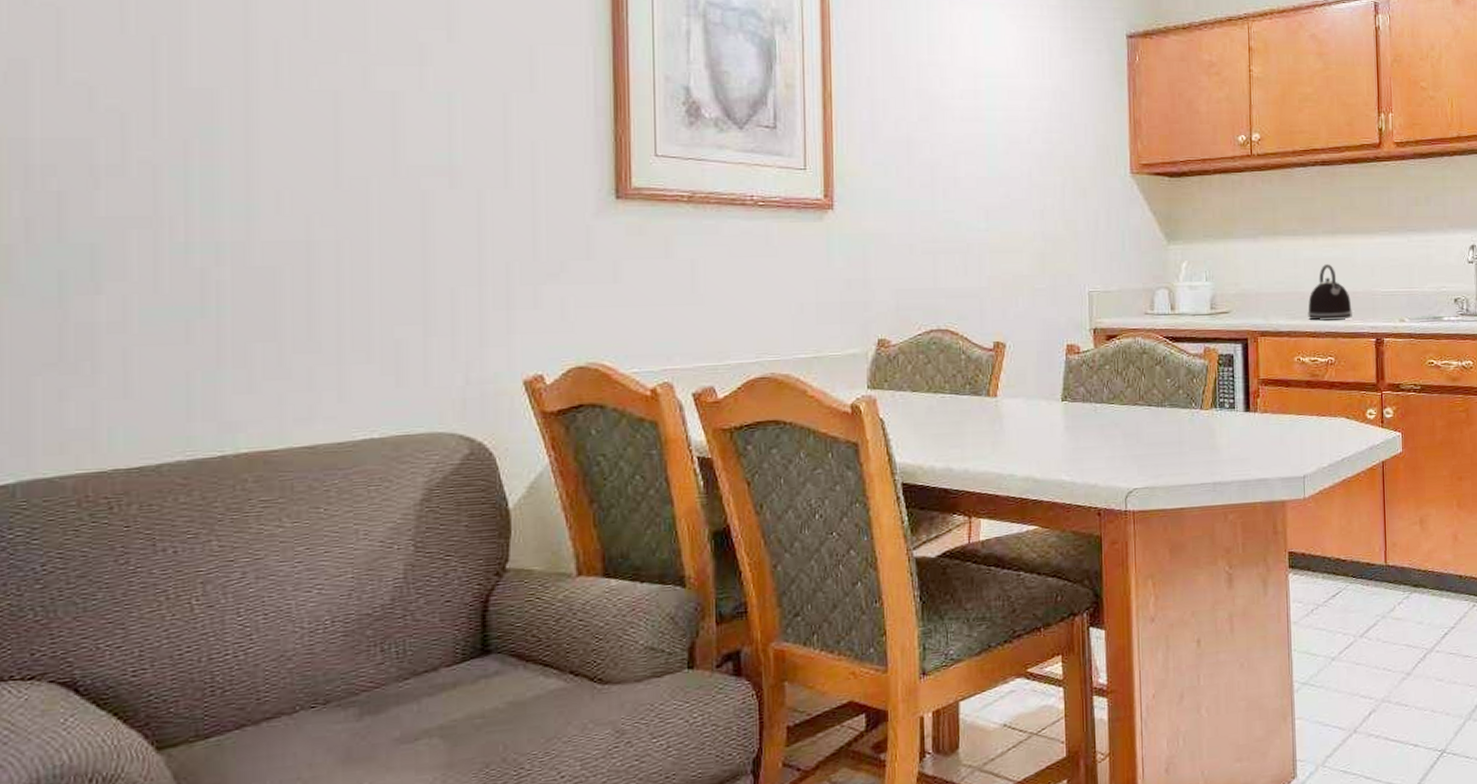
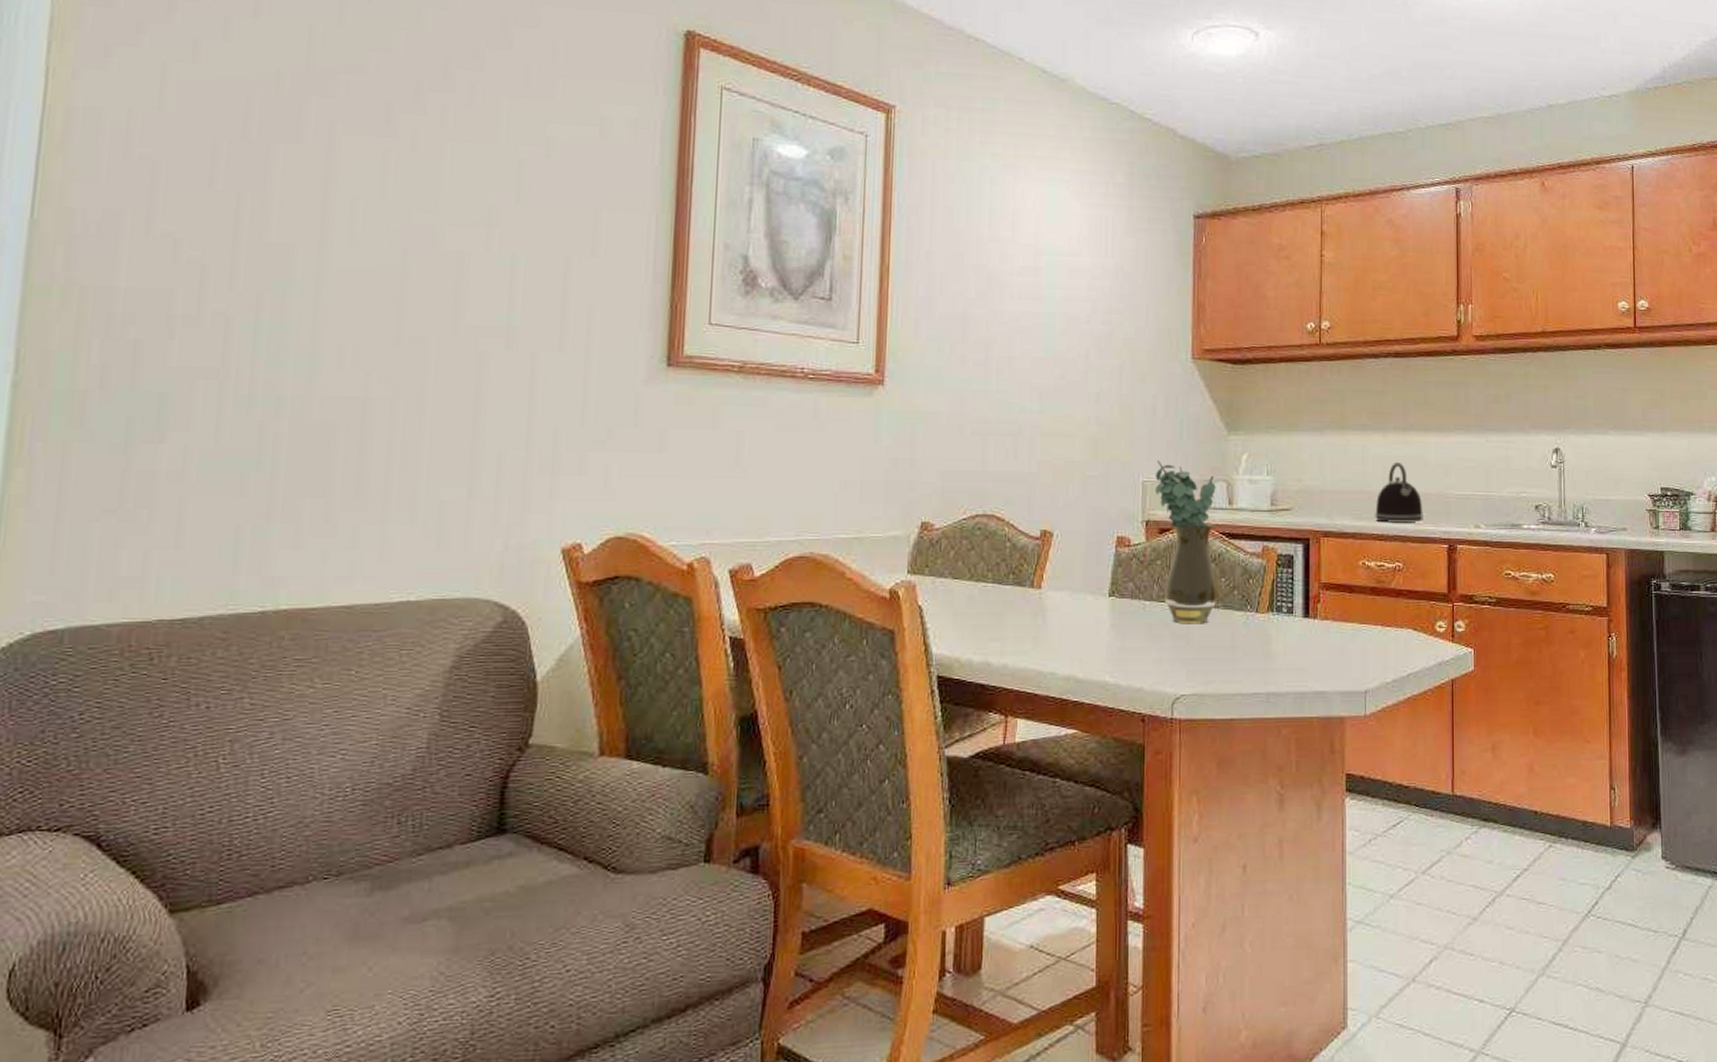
vase: none [1100,270,1164,423] -> present [1154,459,1218,624]

